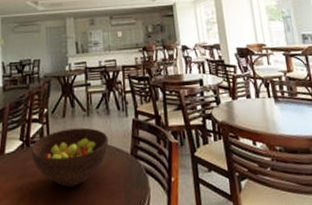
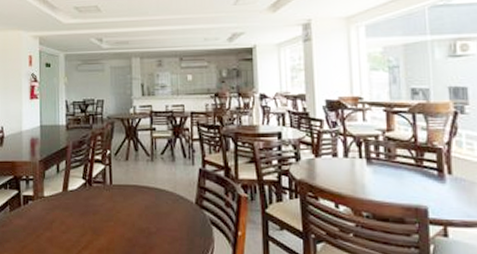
fruit bowl: present [31,127,109,187] -> none [93,172,173,229]

